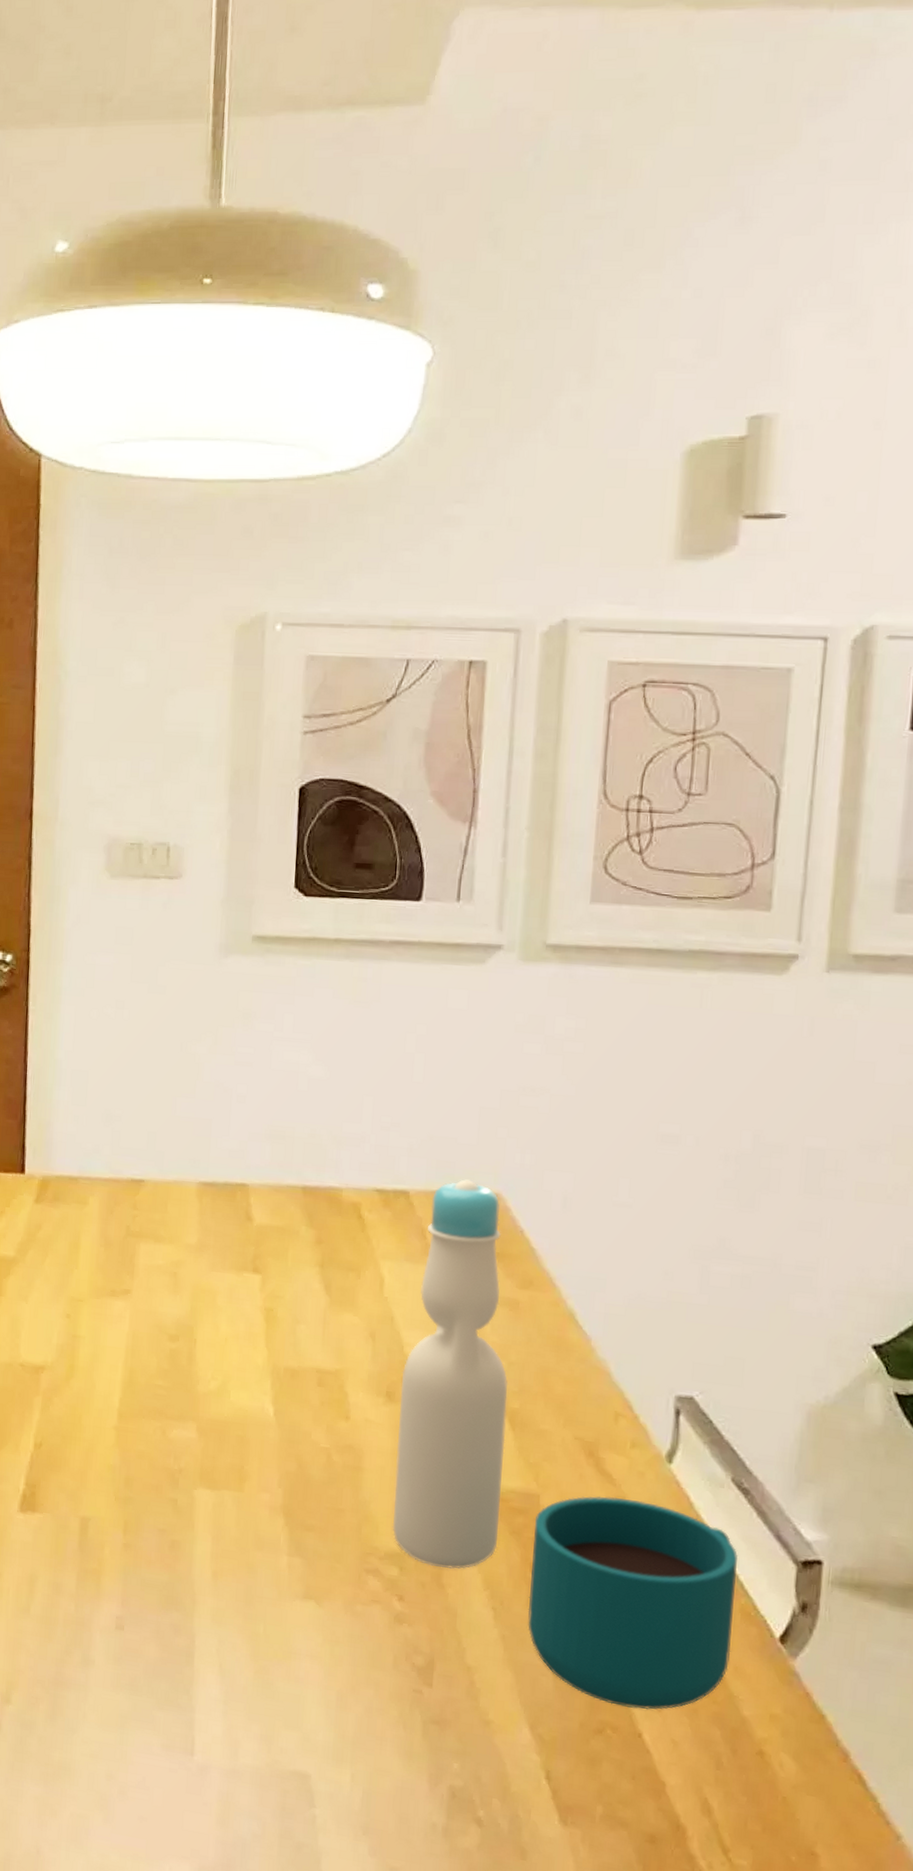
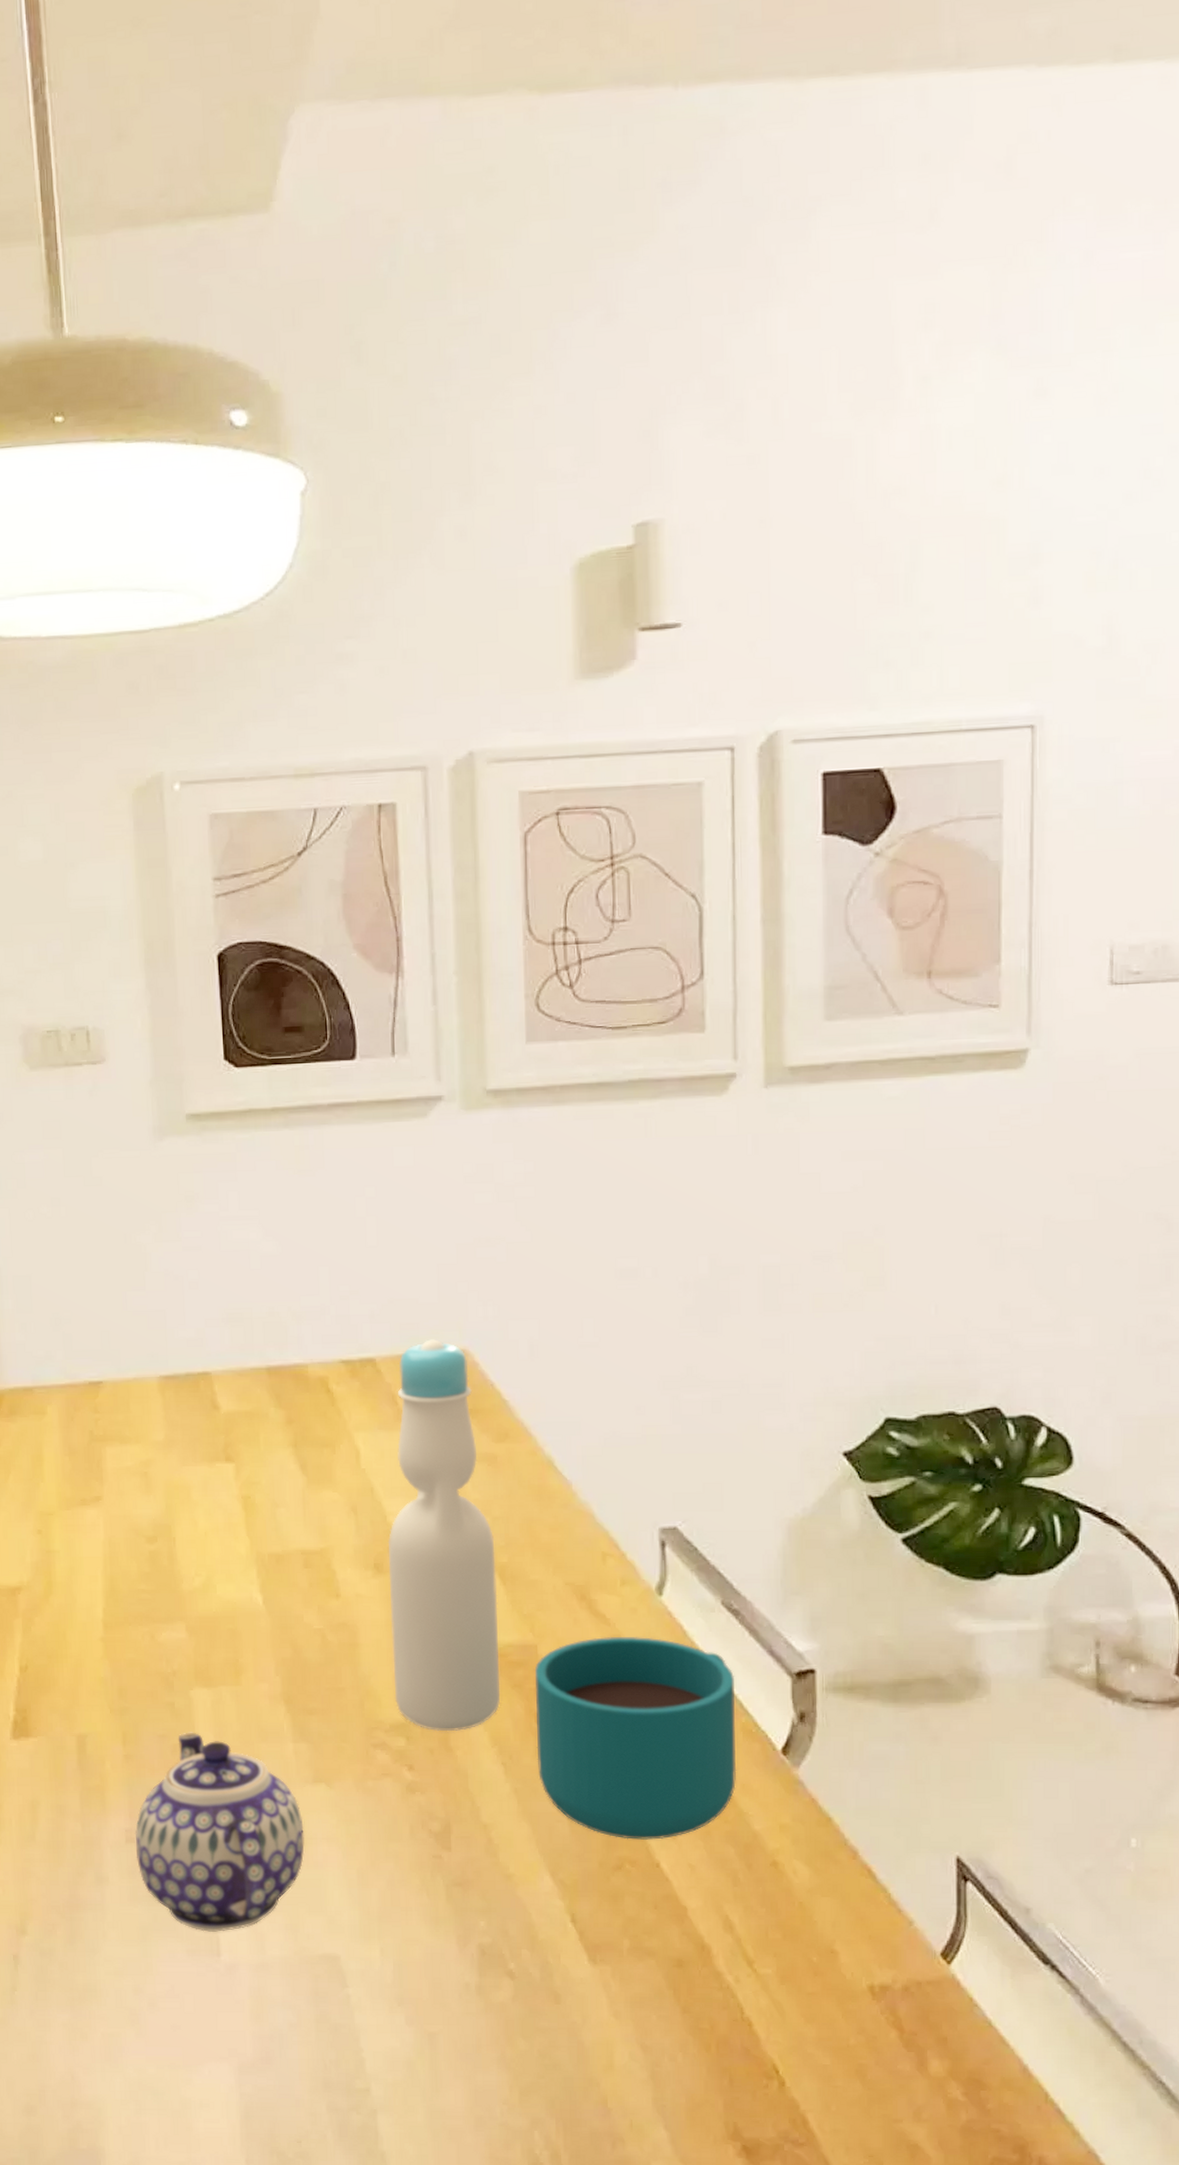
teapot: none [124,1530,289,1732] -> present [134,1732,305,1932]

